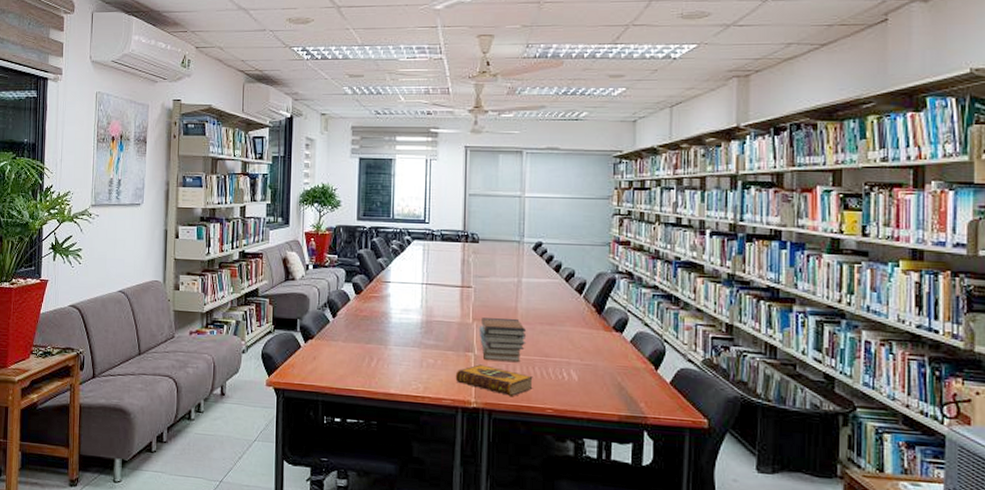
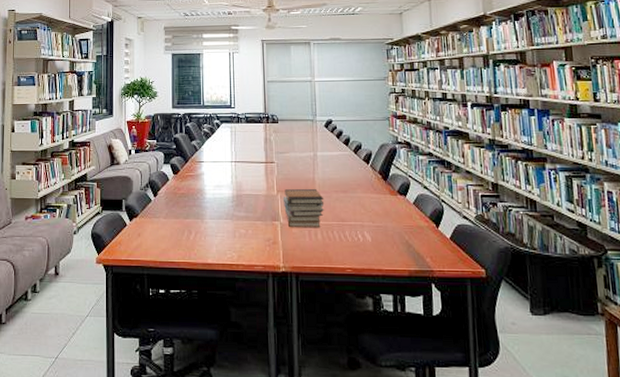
hardback book: present [455,364,533,397] -> none [265,232,333,260]

